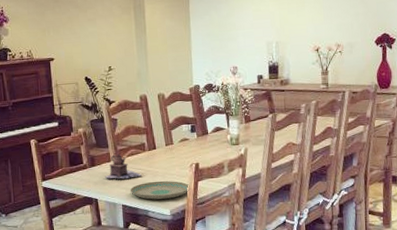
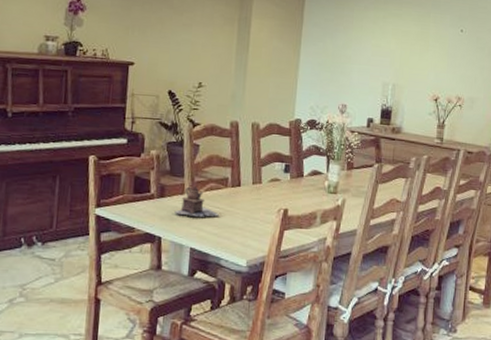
plate: present [131,181,190,200] -> none [203,224,274,247]

